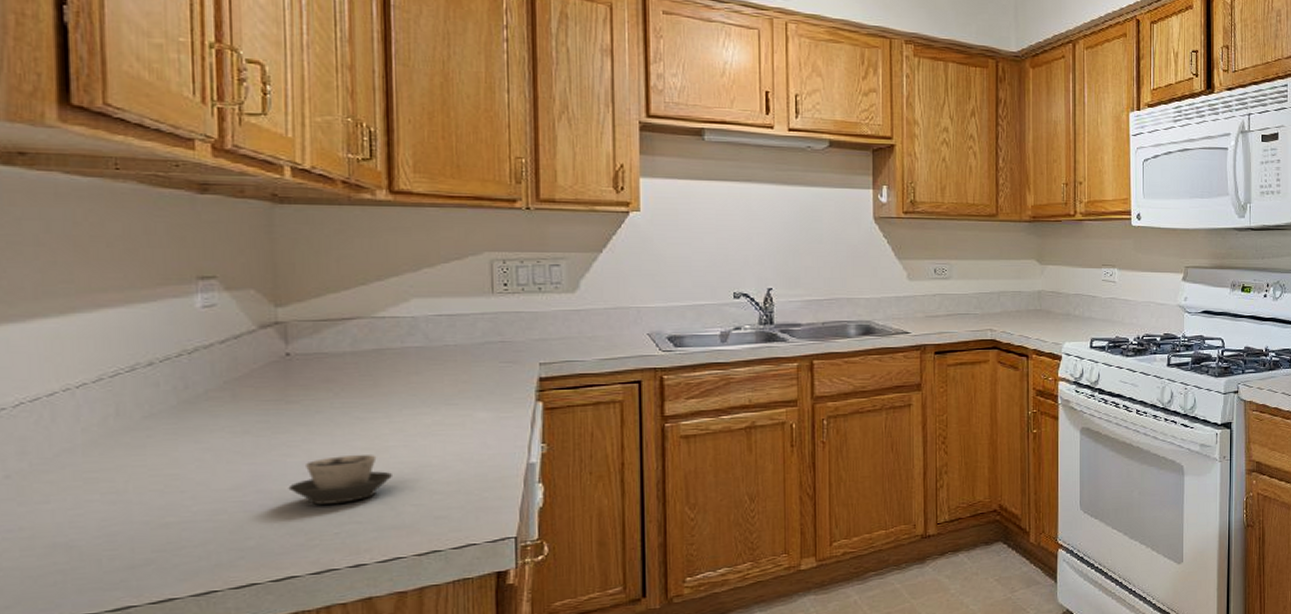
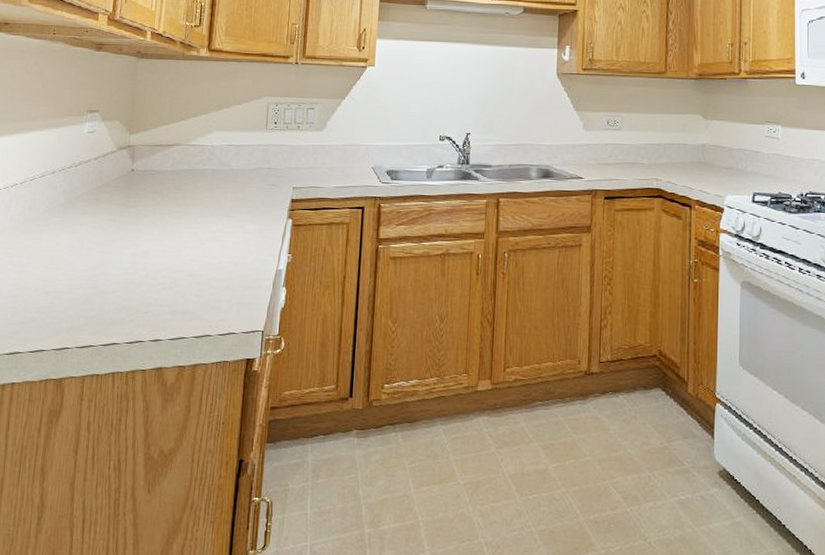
cup: present [288,455,394,505] -> none [120,251,187,289]

